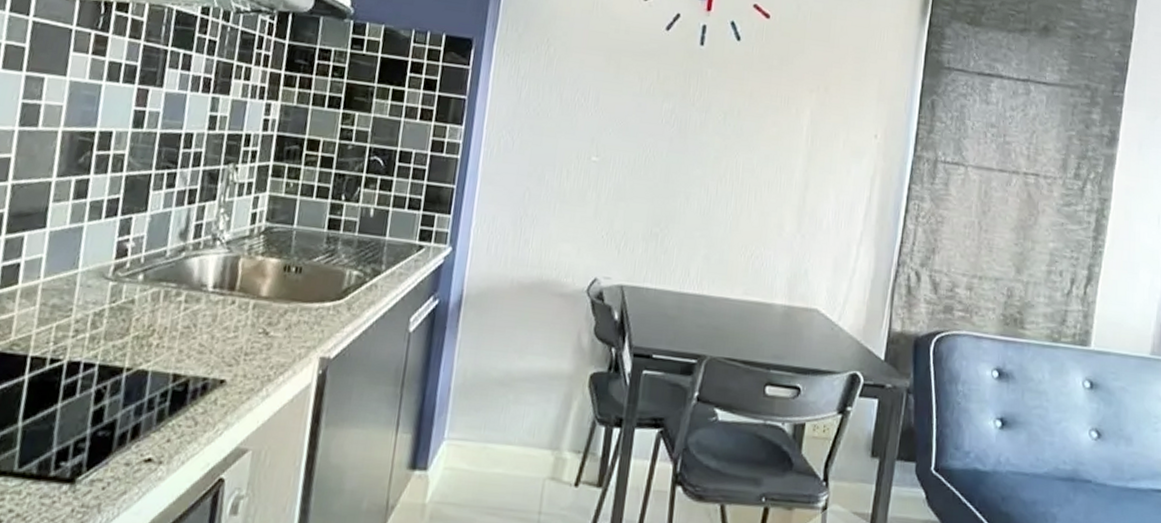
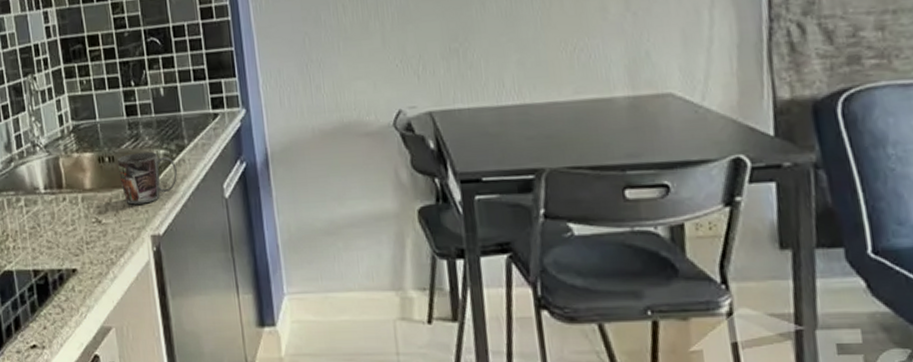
mug: none [302,268,367,323] -> present [118,151,177,205]

